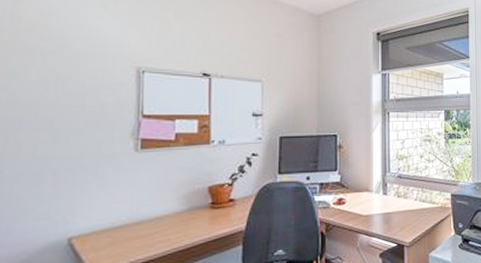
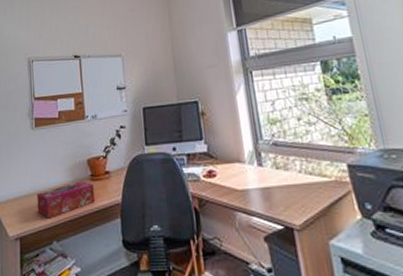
tissue box: none [136,209,213,250] -> present [37,181,94,219]

